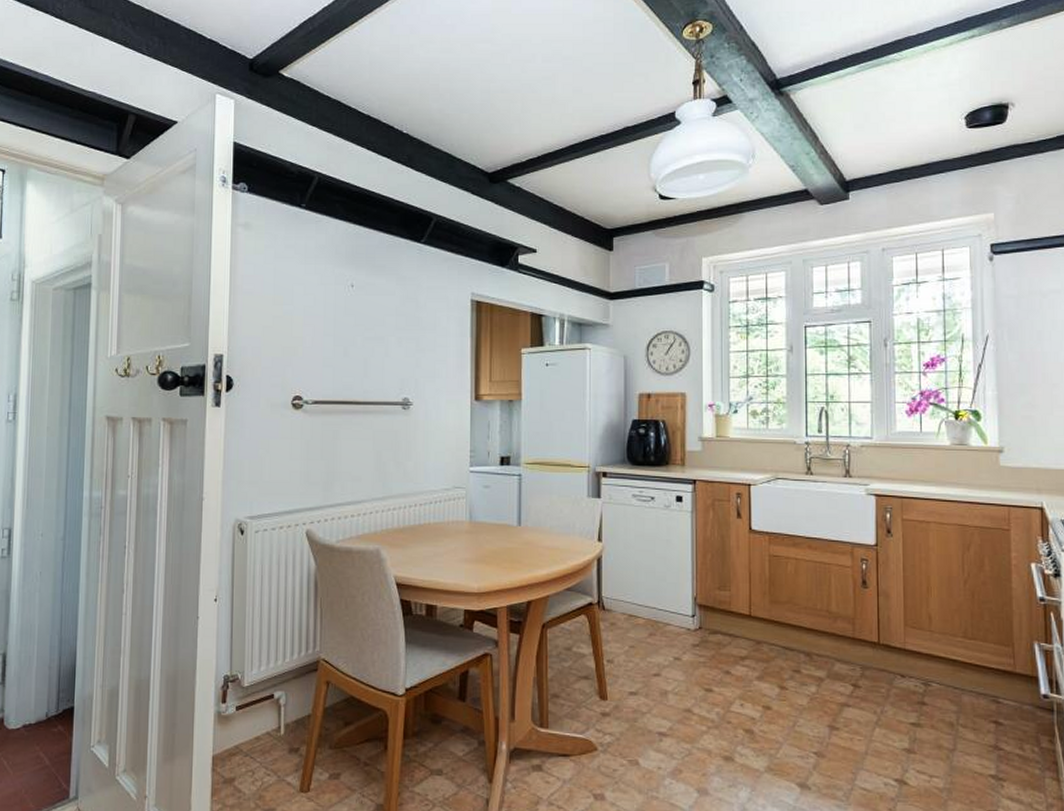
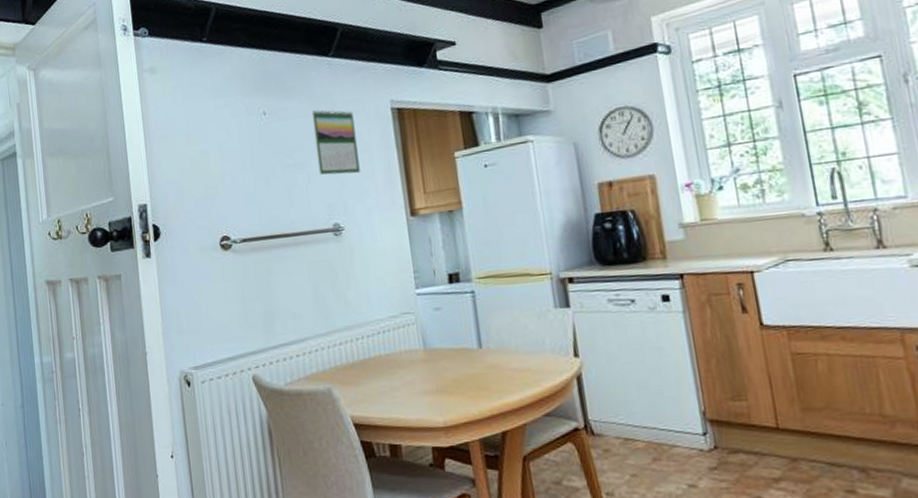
calendar: none [396,291,435,355] -> present [311,109,360,175]

